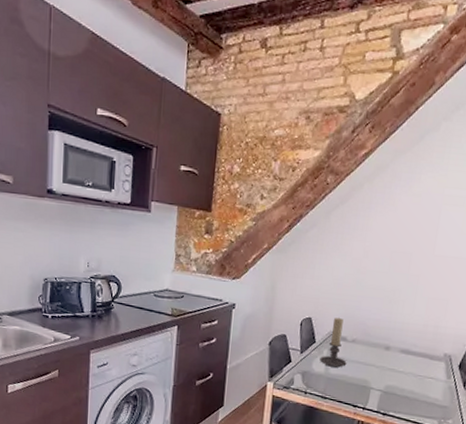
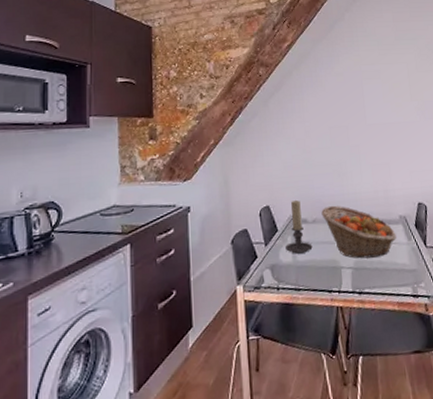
fruit basket: none [362,329,436,387] -> present [321,205,397,259]

